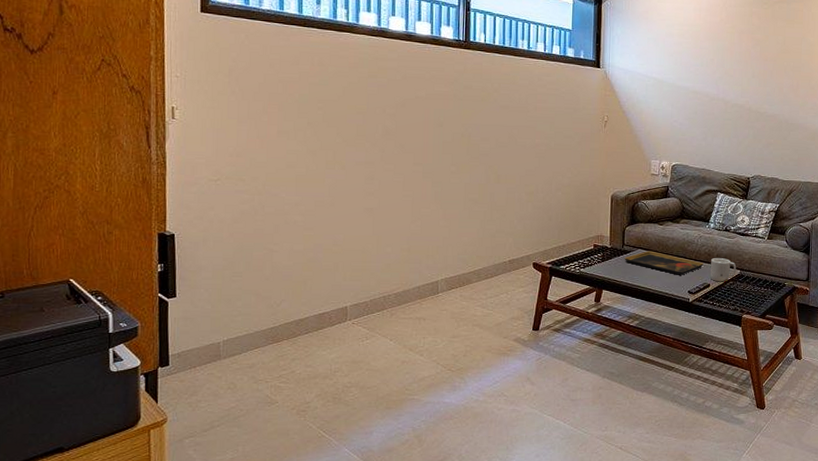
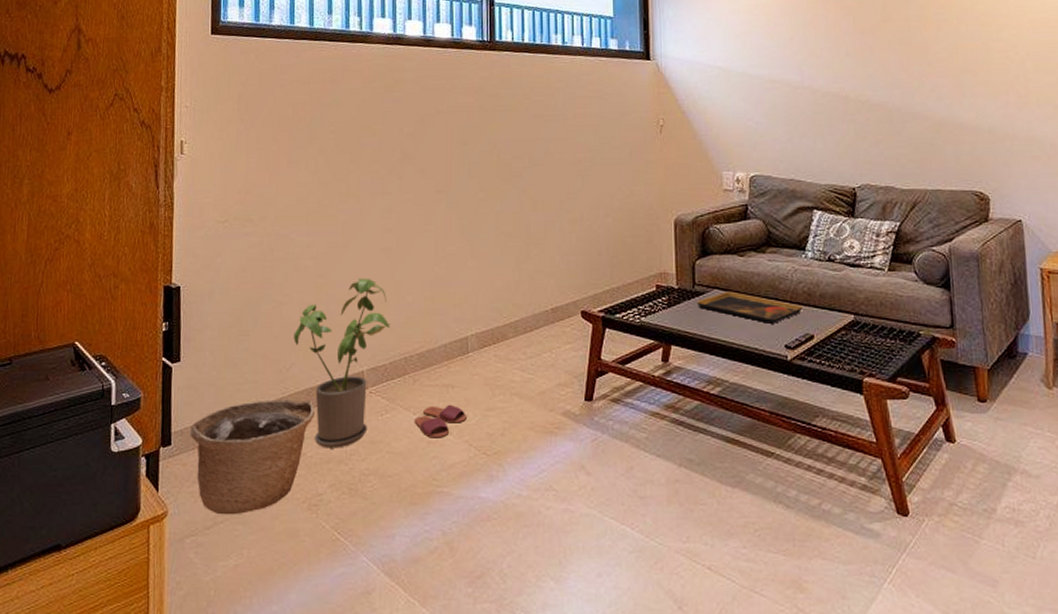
basket: none [186,329,303,420] -> present [189,399,315,515]
house plant: none [283,231,371,367] -> present [293,277,390,448]
slippers: none [390,332,436,359] -> present [414,404,467,438]
mug: present [710,257,737,282] -> none [812,298,849,332]

